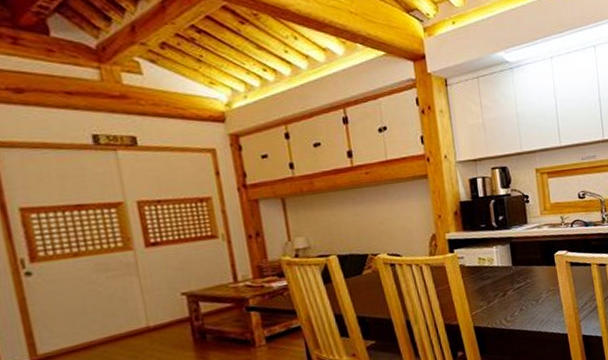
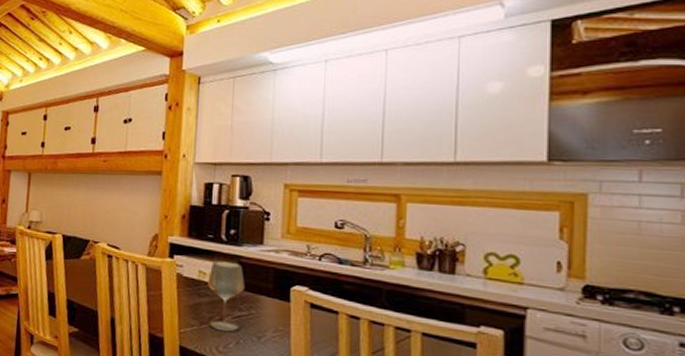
wine glass: none [487,244,520,305] -> present [208,261,246,332]

